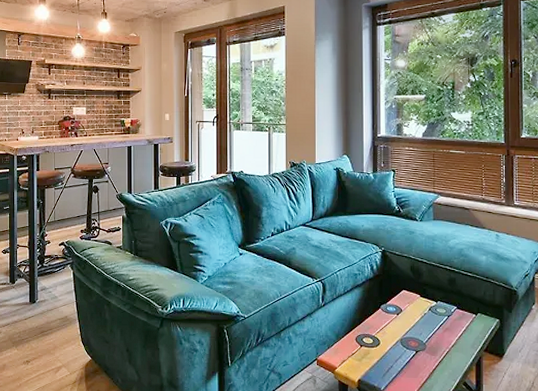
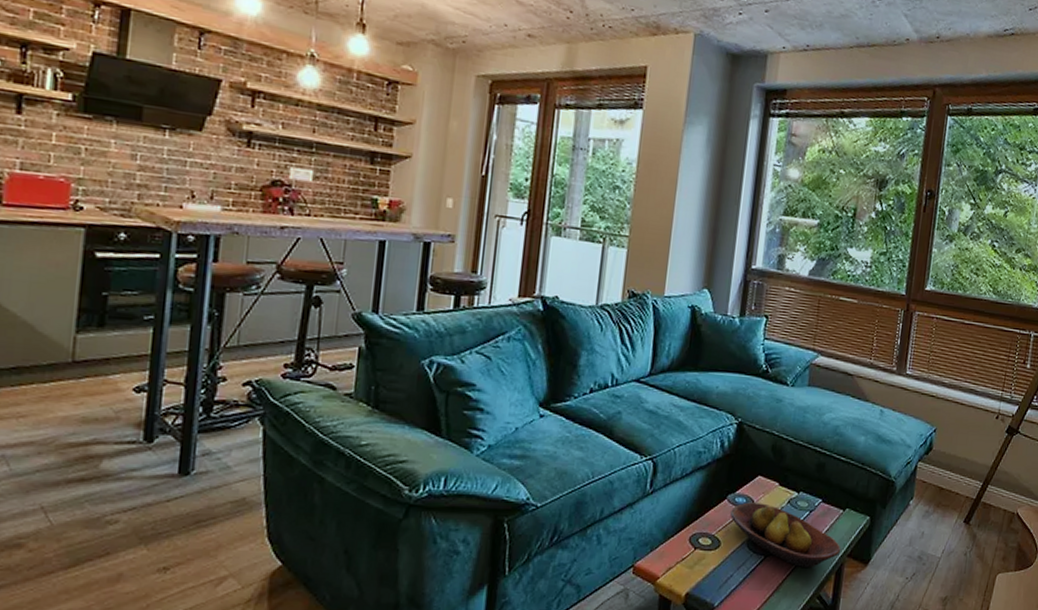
fruit bowl: none [385,310,478,360] -> present [730,502,841,567]

